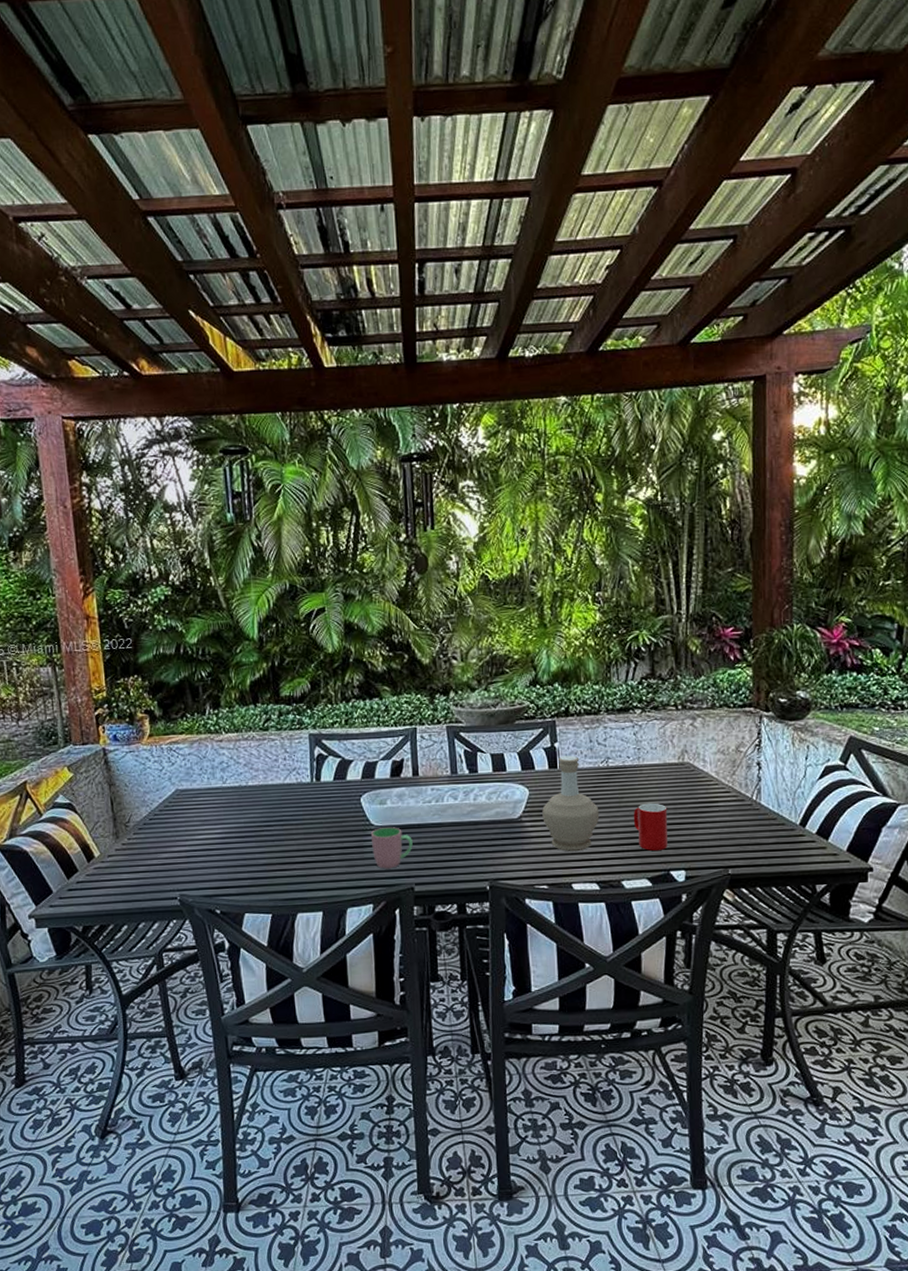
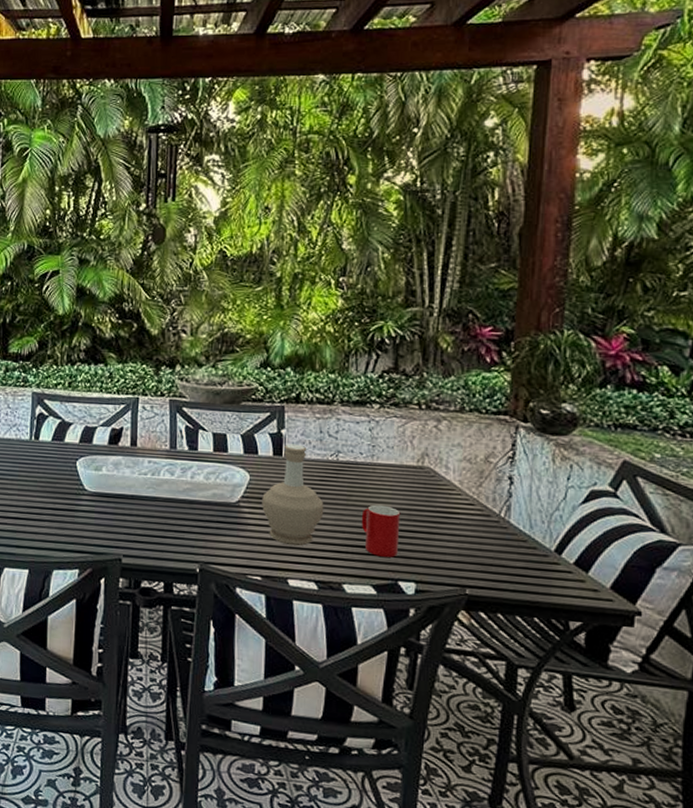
cup: present [371,827,413,869] -> none [83,494,125,536]

